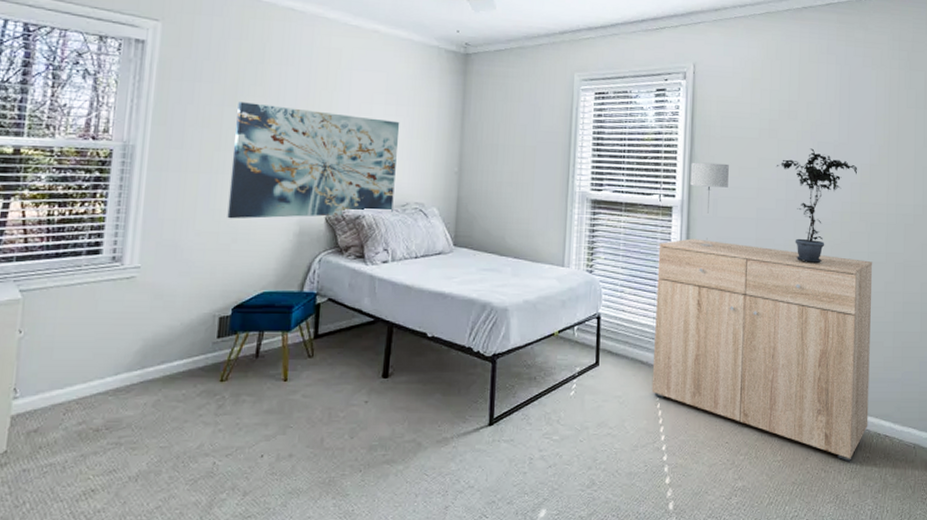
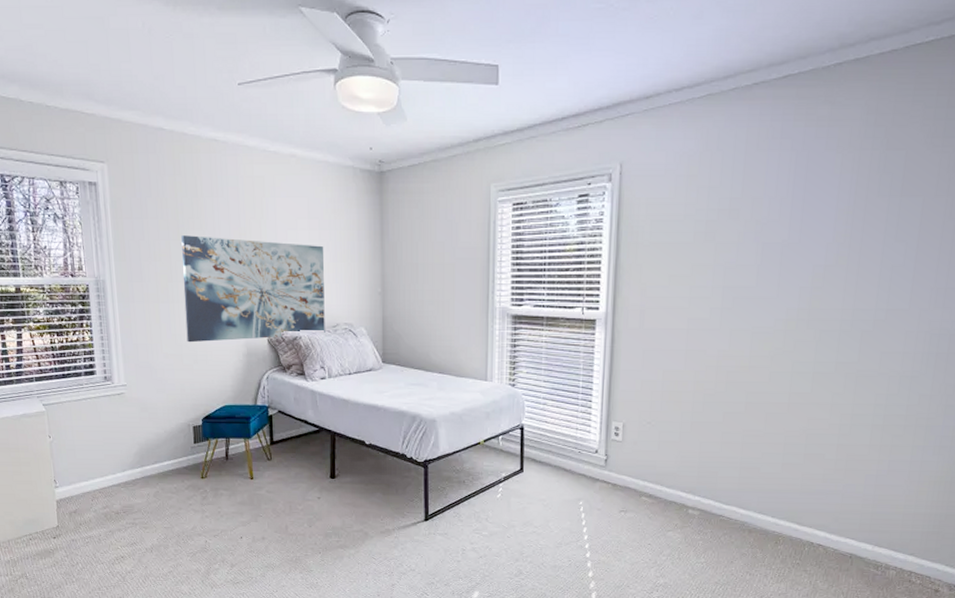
dresser: present [651,238,873,462] -> none [574,351,819,567]
table lamp: present [690,162,729,247] -> none [615,272,658,359]
potted plant: present [776,148,857,264] -> none [711,250,808,375]

